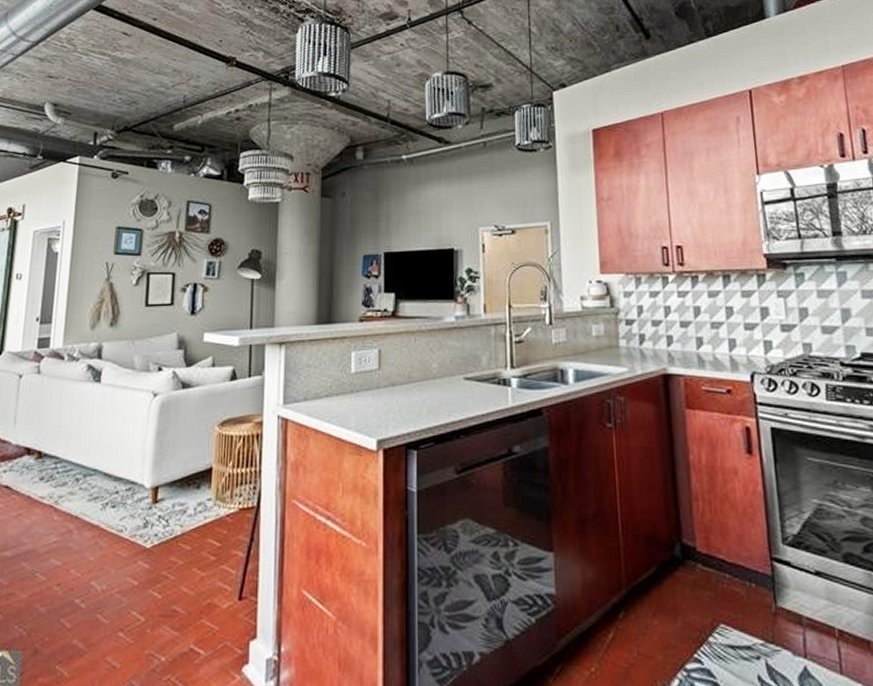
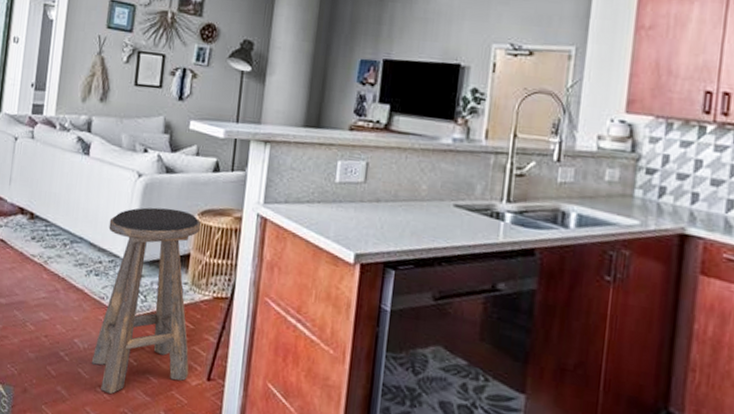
stool: none [110,424,221,636] -> present [91,207,201,394]

